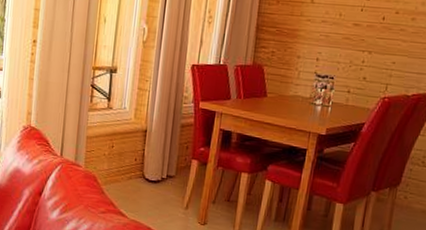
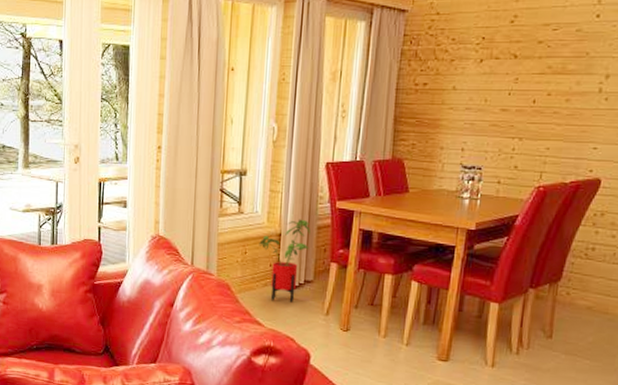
house plant: none [125,117,175,196] -> present [259,219,311,303]

